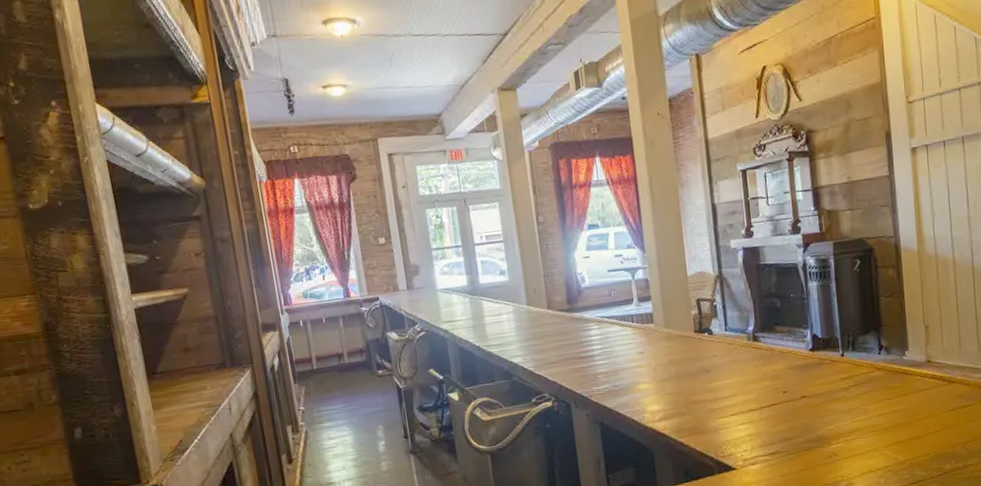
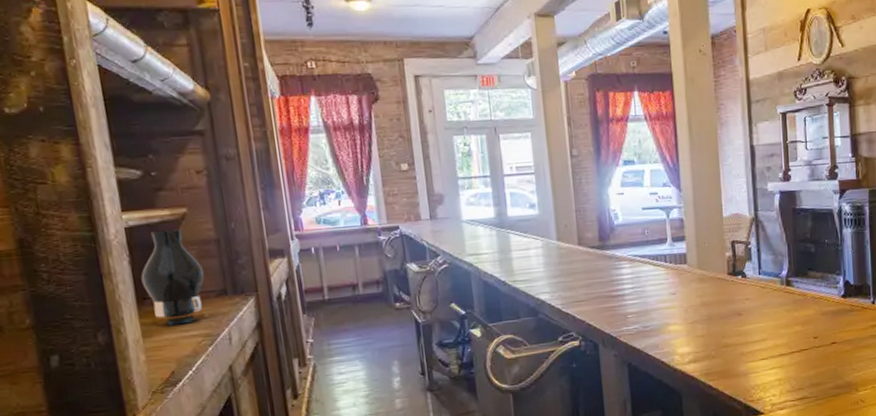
vase: none [149,308,206,398] -> present [140,229,205,326]

